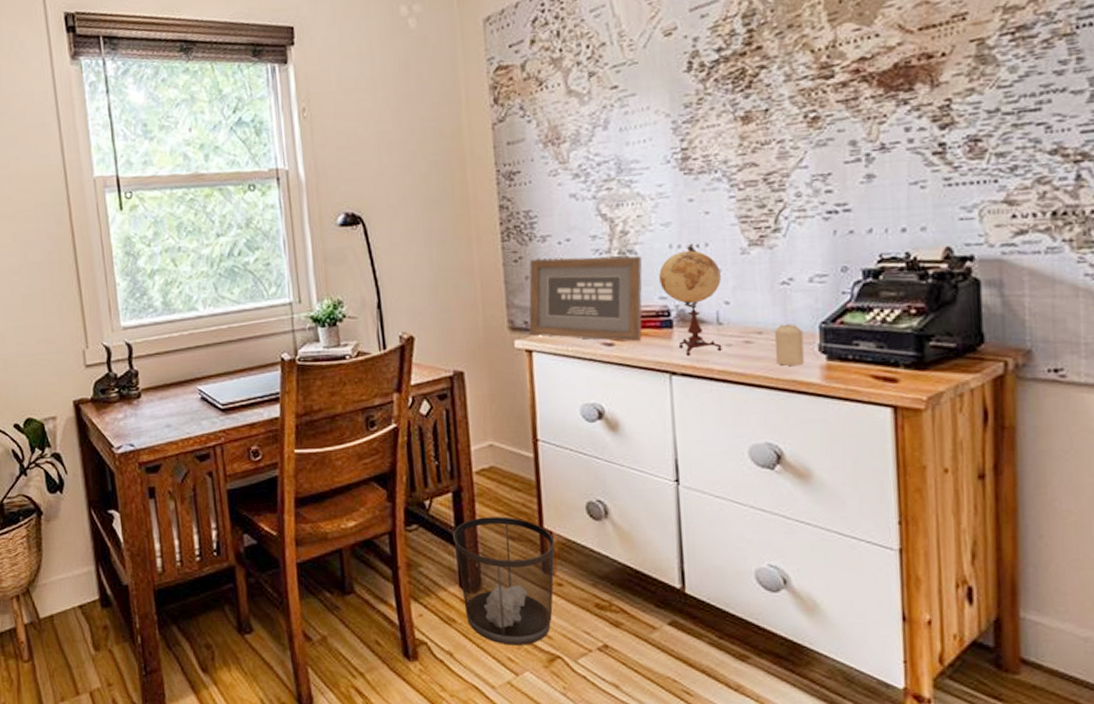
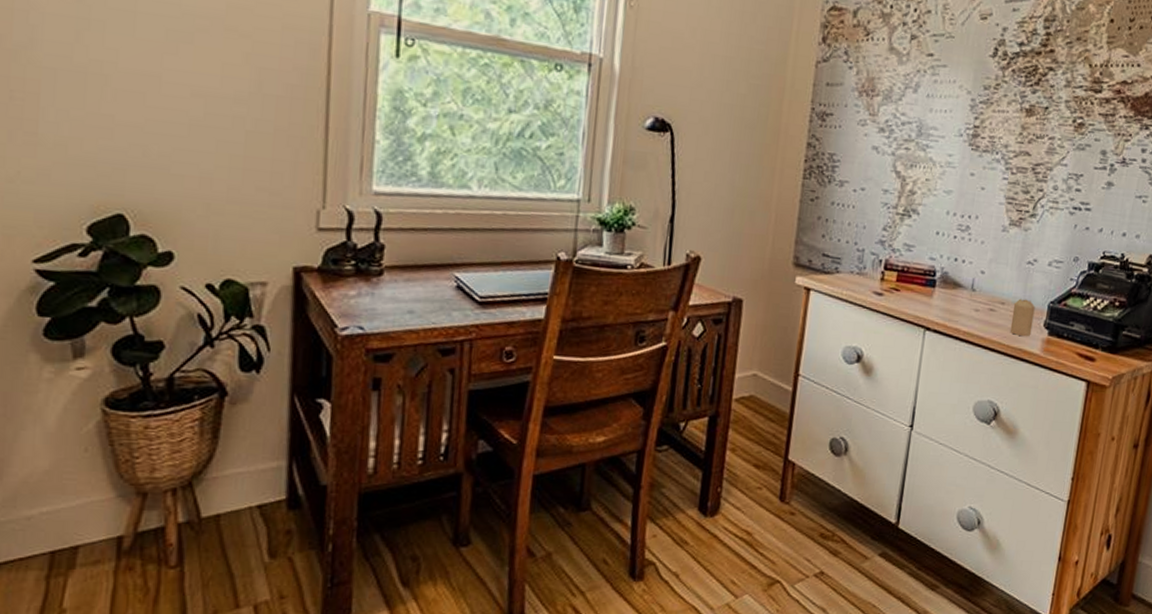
waste bin: present [453,516,555,646] -> none [699,444,795,570]
picture frame: present [528,256,643,342] -> none [811,202,923,296]
globe: present [659,243,722,357] -> none [932,213,983,316]

